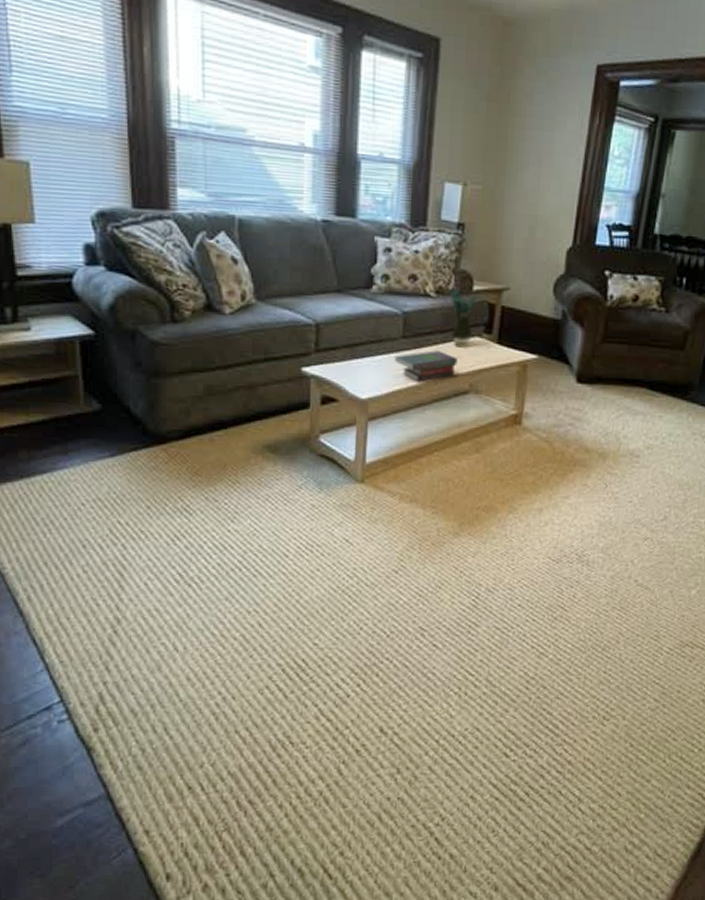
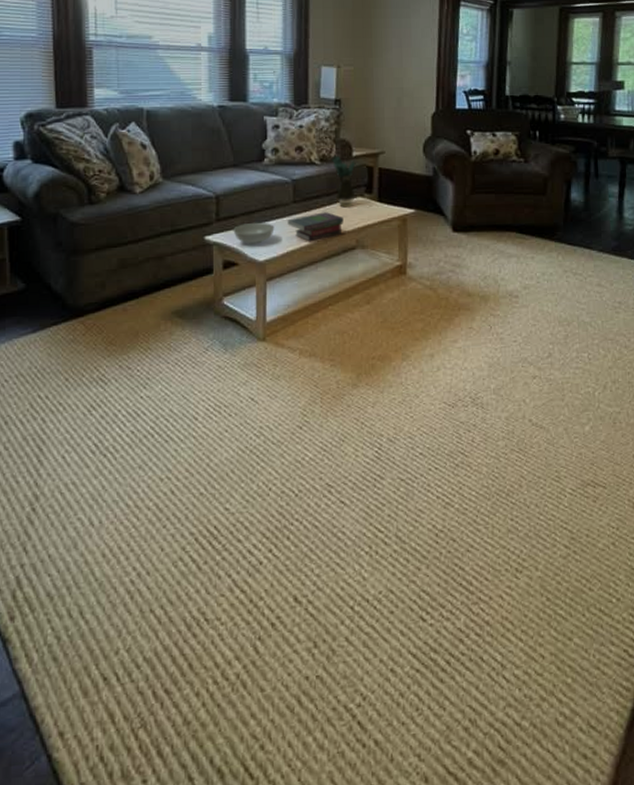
bowl: none [333,356,380,380] -> present [233,222,275,244]

